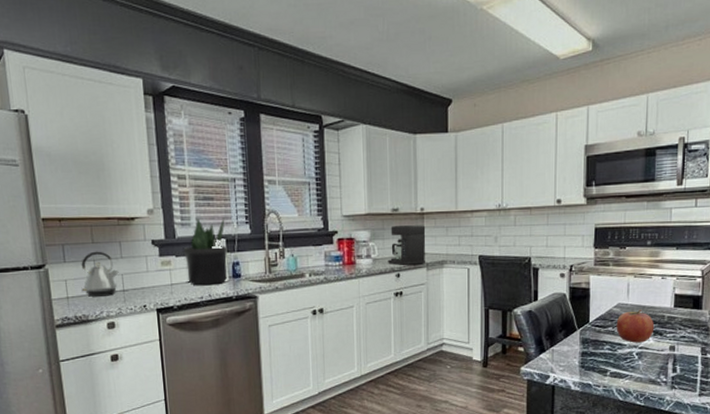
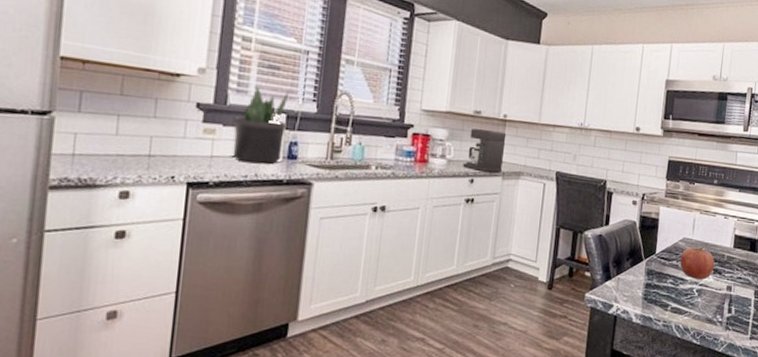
kettle: present [81,251,119,297] -> none [96,105,148,160]

